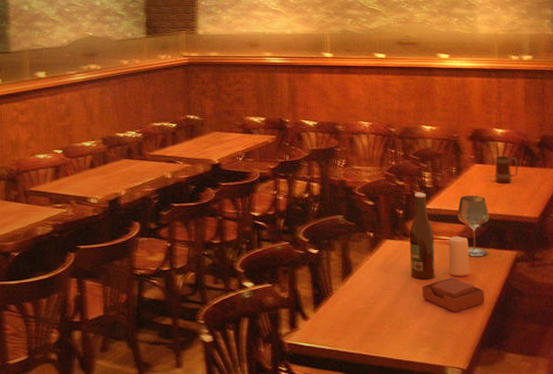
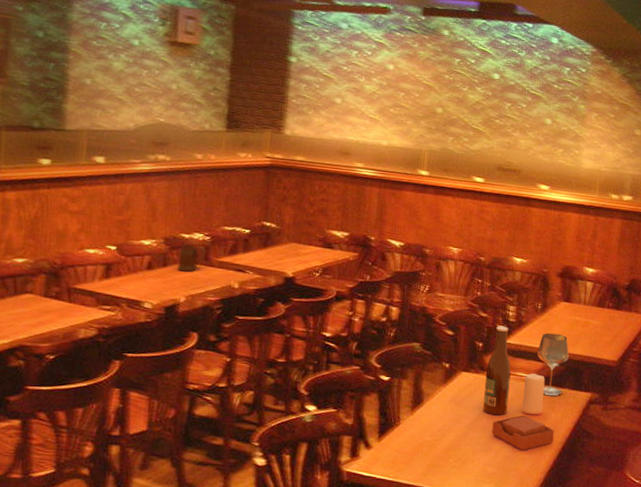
beer mug: none [115,142,139,168] -> present [176,244,205,273]
beer mug: present [494,155,519,183] -> none [579,295,605,325]

